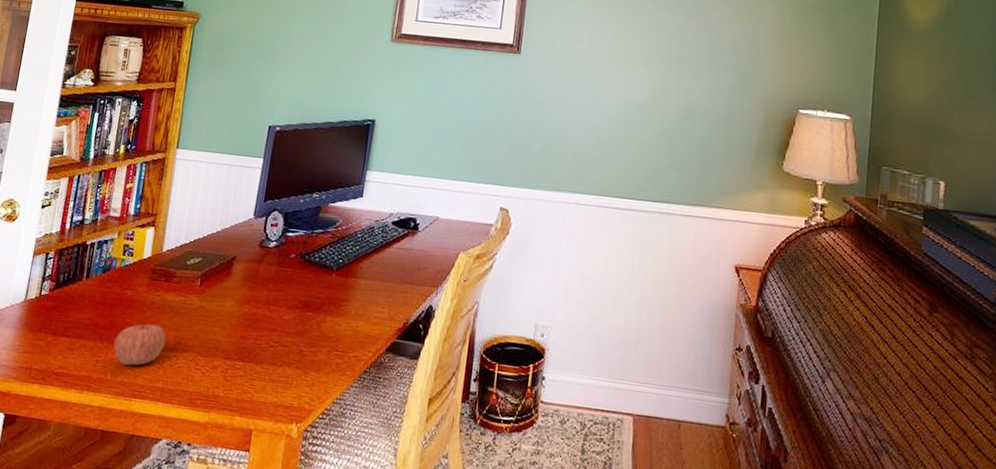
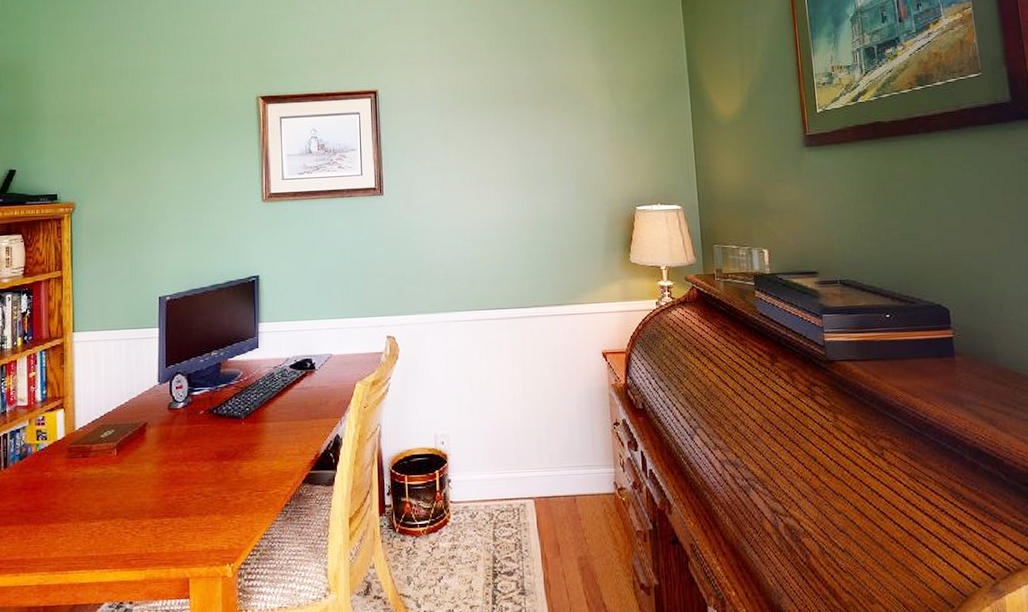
apple: present [113,321,167,366] -> none [42,498,92,542]

